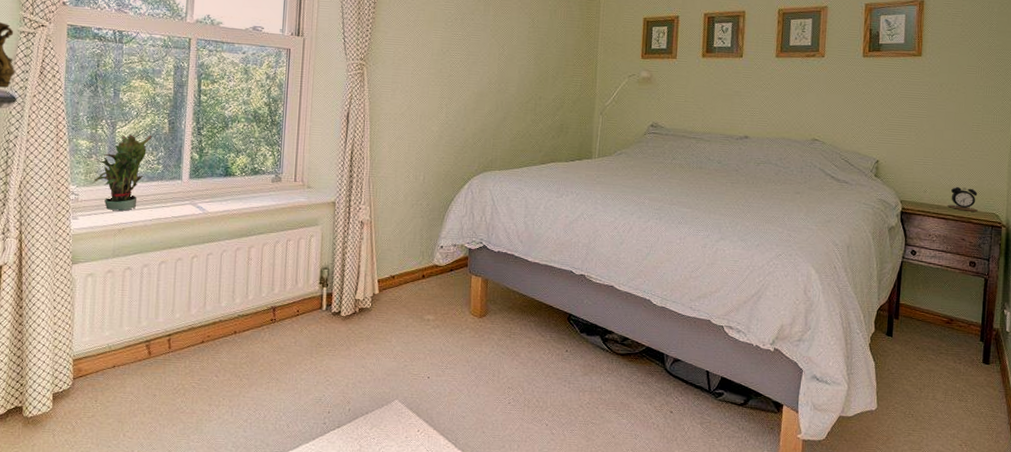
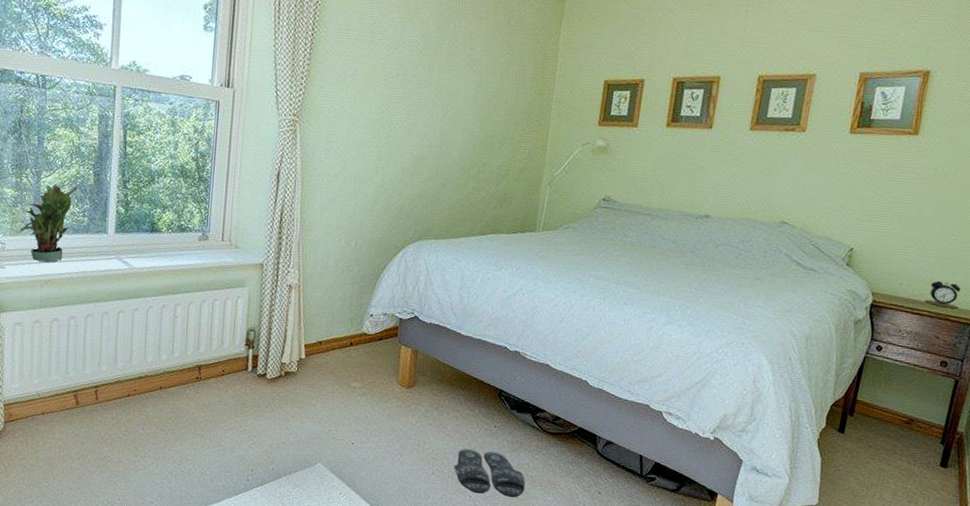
slippers: none [529,375,599,423] -> present [454,448,525,498]

